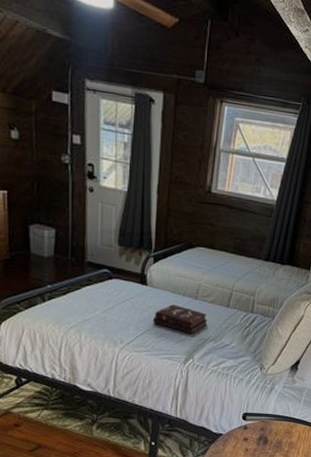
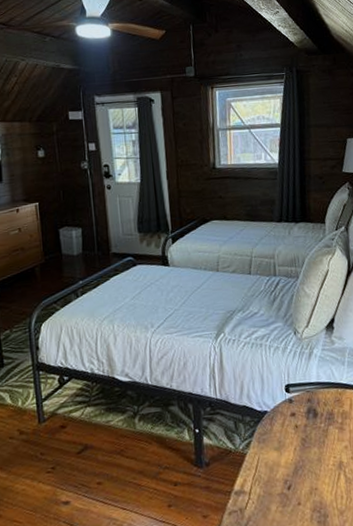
hardback book: present [152,304,208,335] -> none [178,280,233,308]

